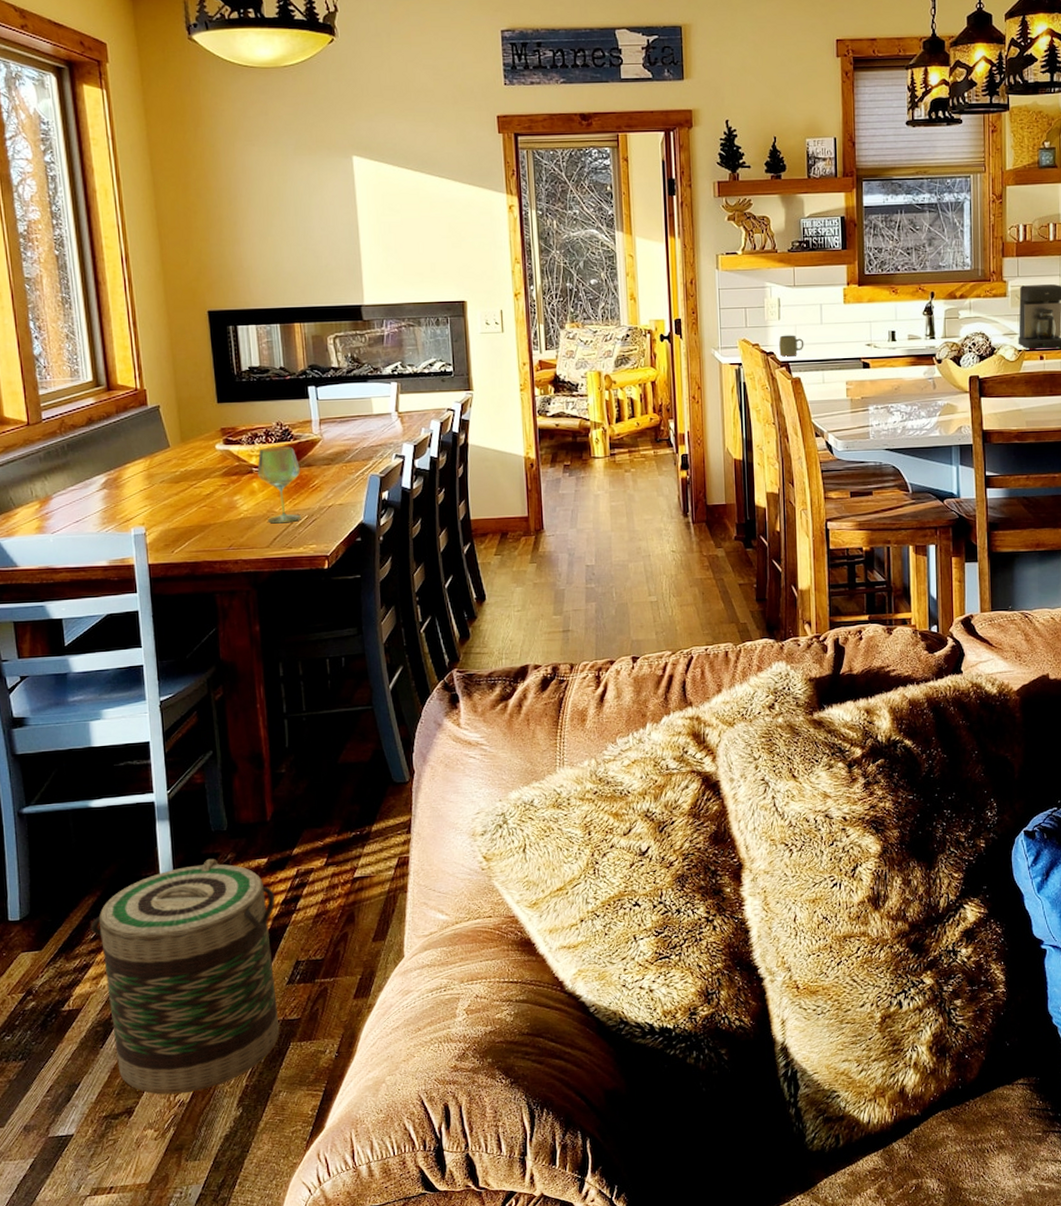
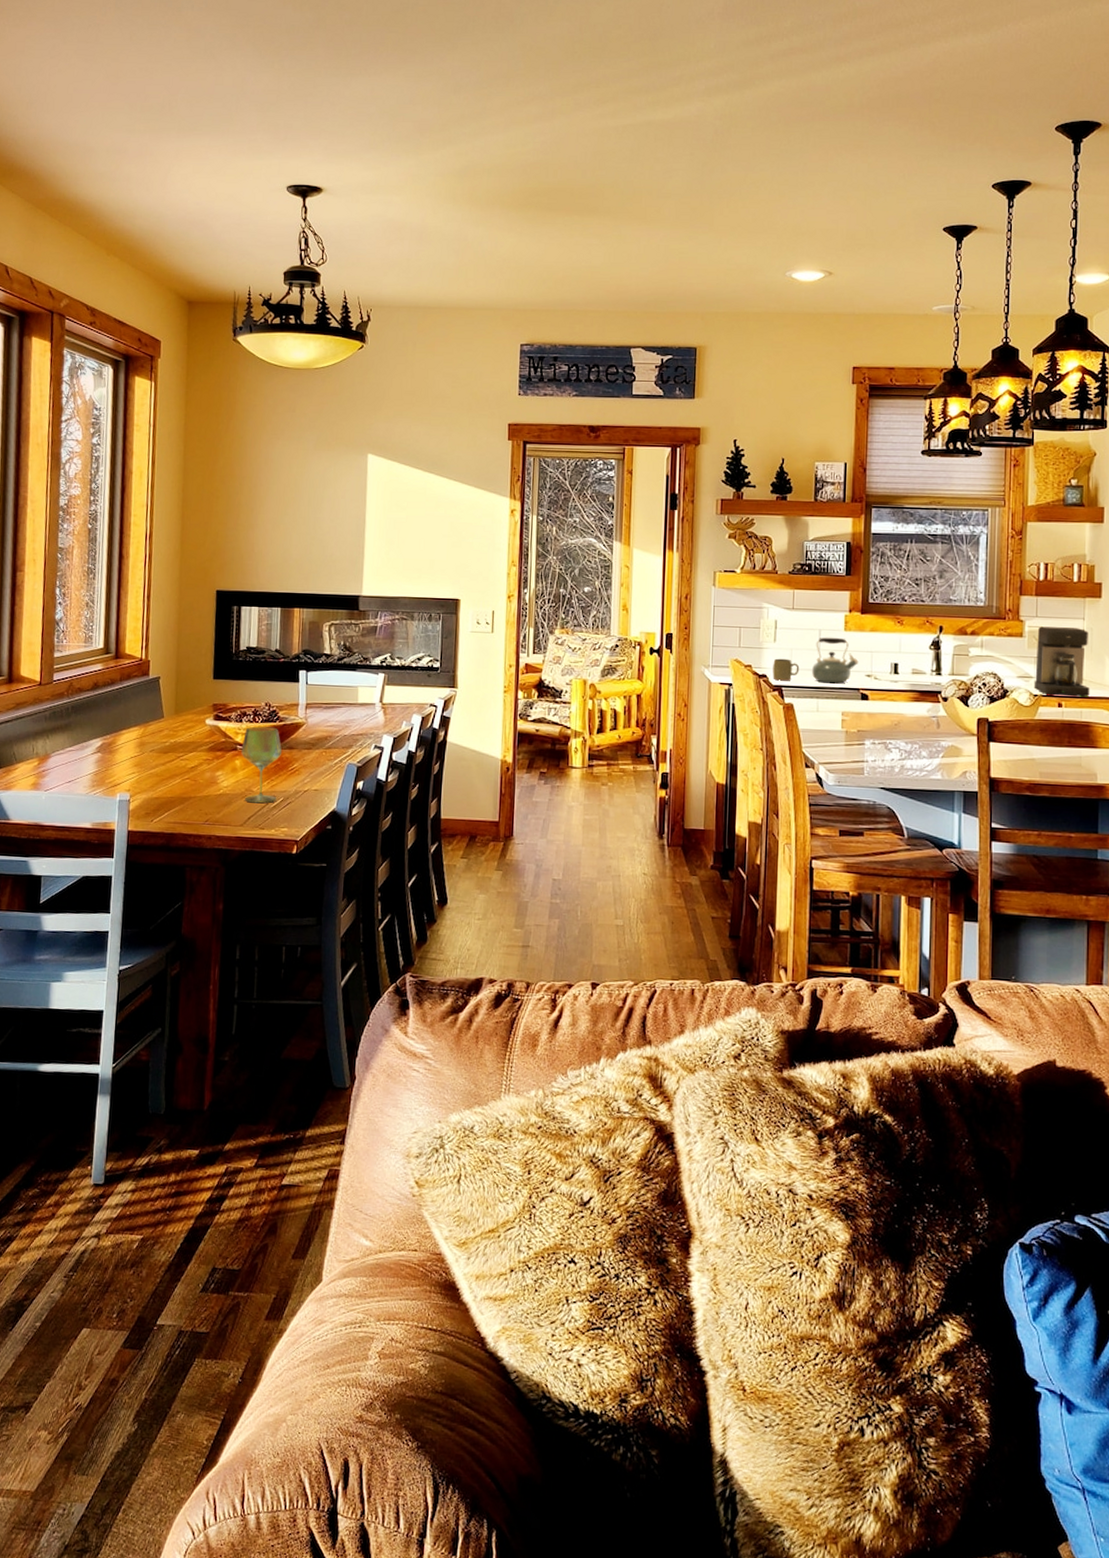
basket: present [90,858,279,1095] -> none [19,1142,201,1397]
kettle: none [815,310,859,355] -> present [811,637,859,684]

